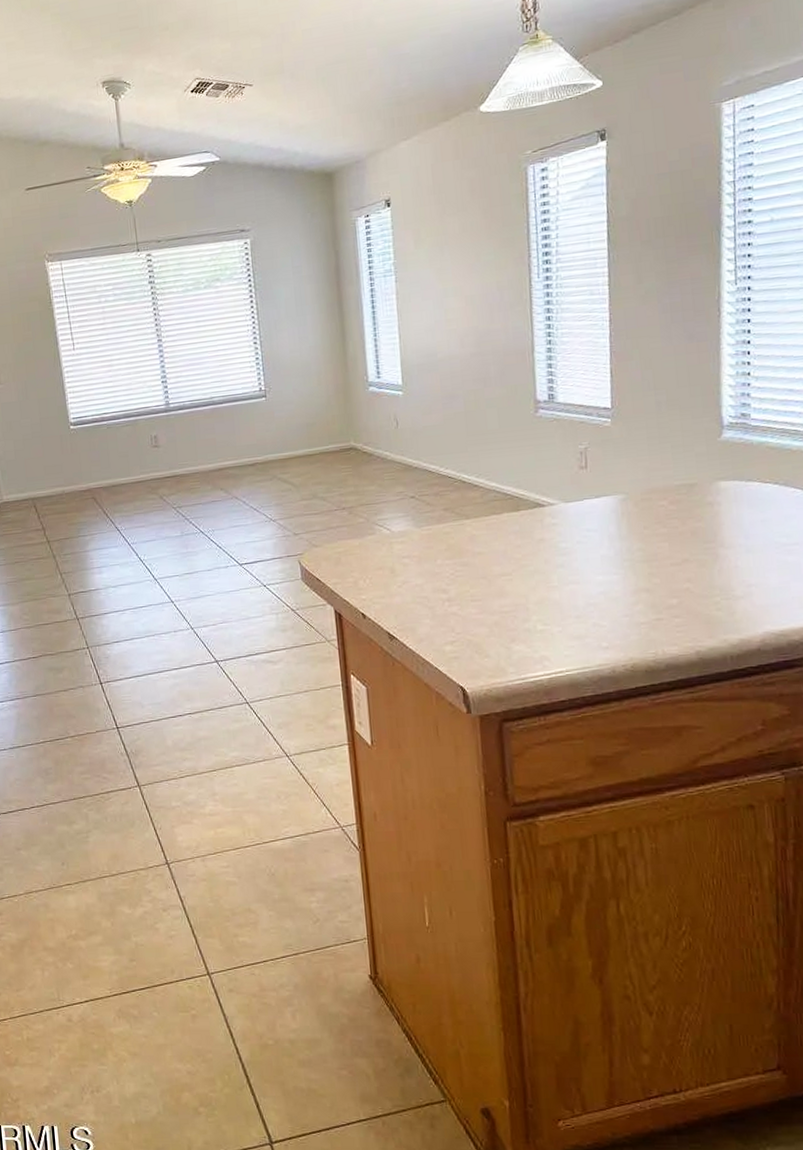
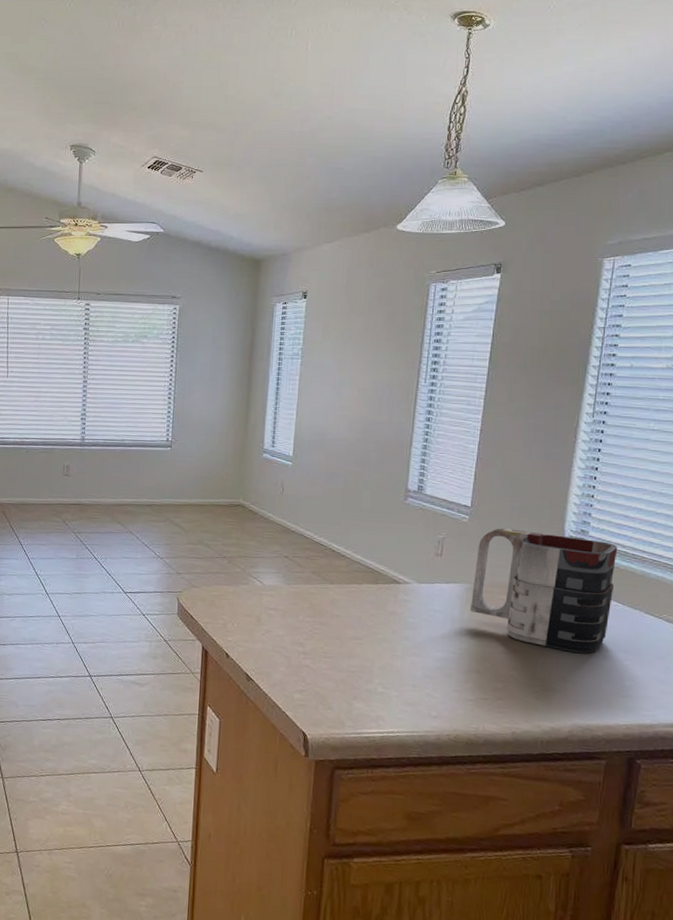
mug: none [626,422,789,552] -> present [471,528,618,653]

